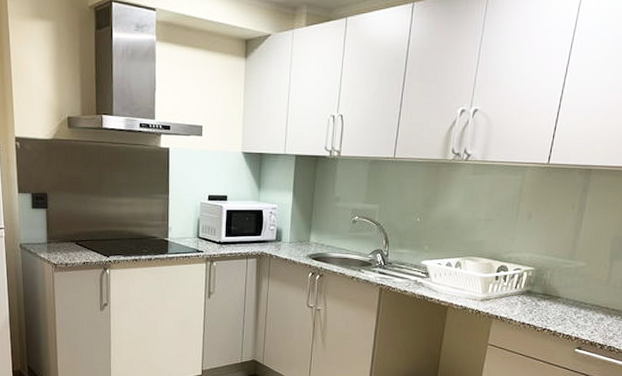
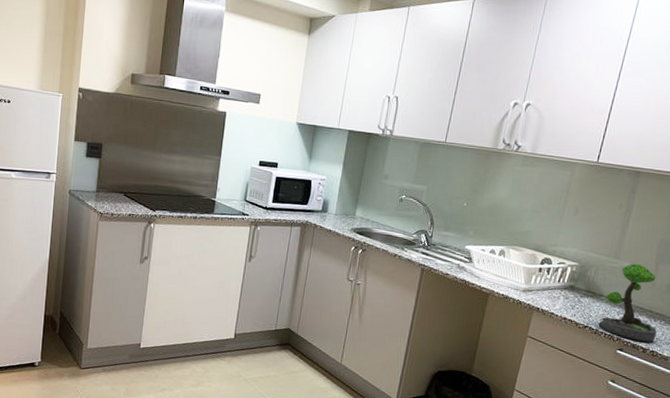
plant: none [556,263,613,338] -> present [598,264,657,342]

